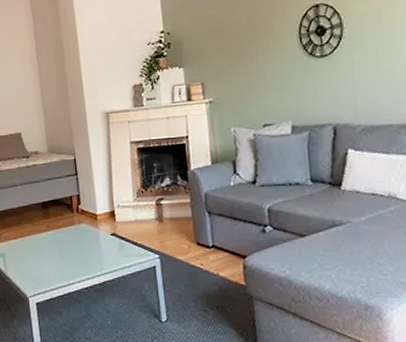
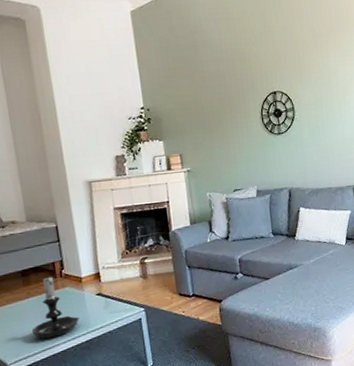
candle holder: none [49,208,94,275] -> present [31,274,79,339]

